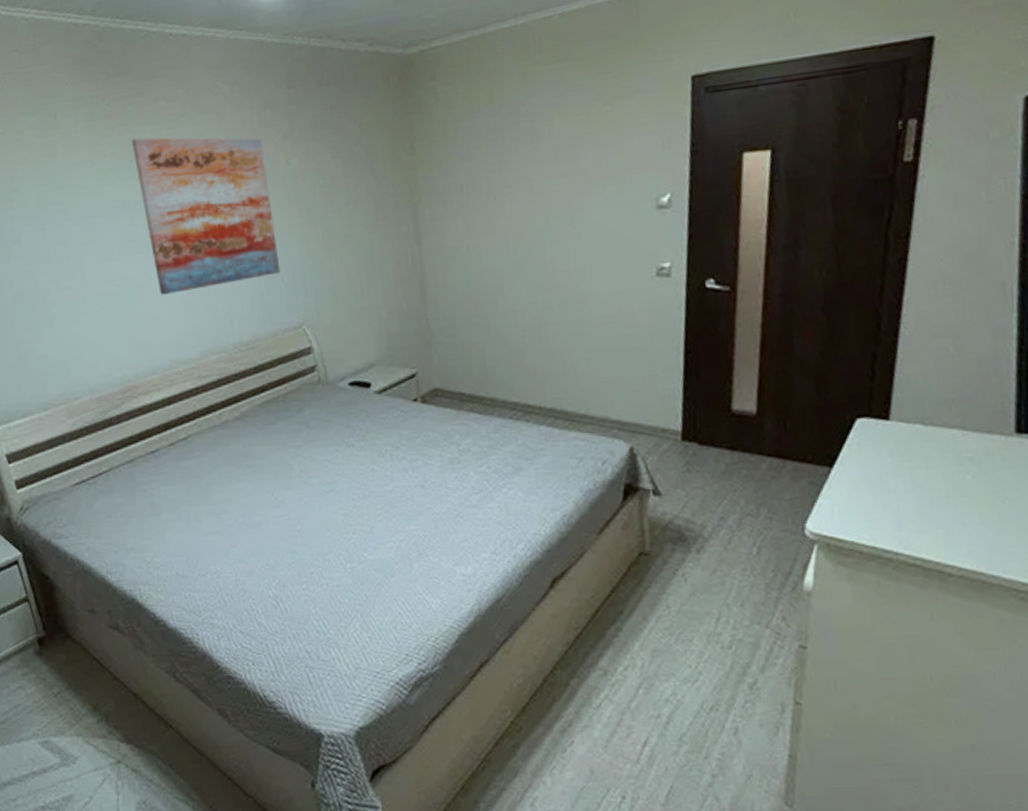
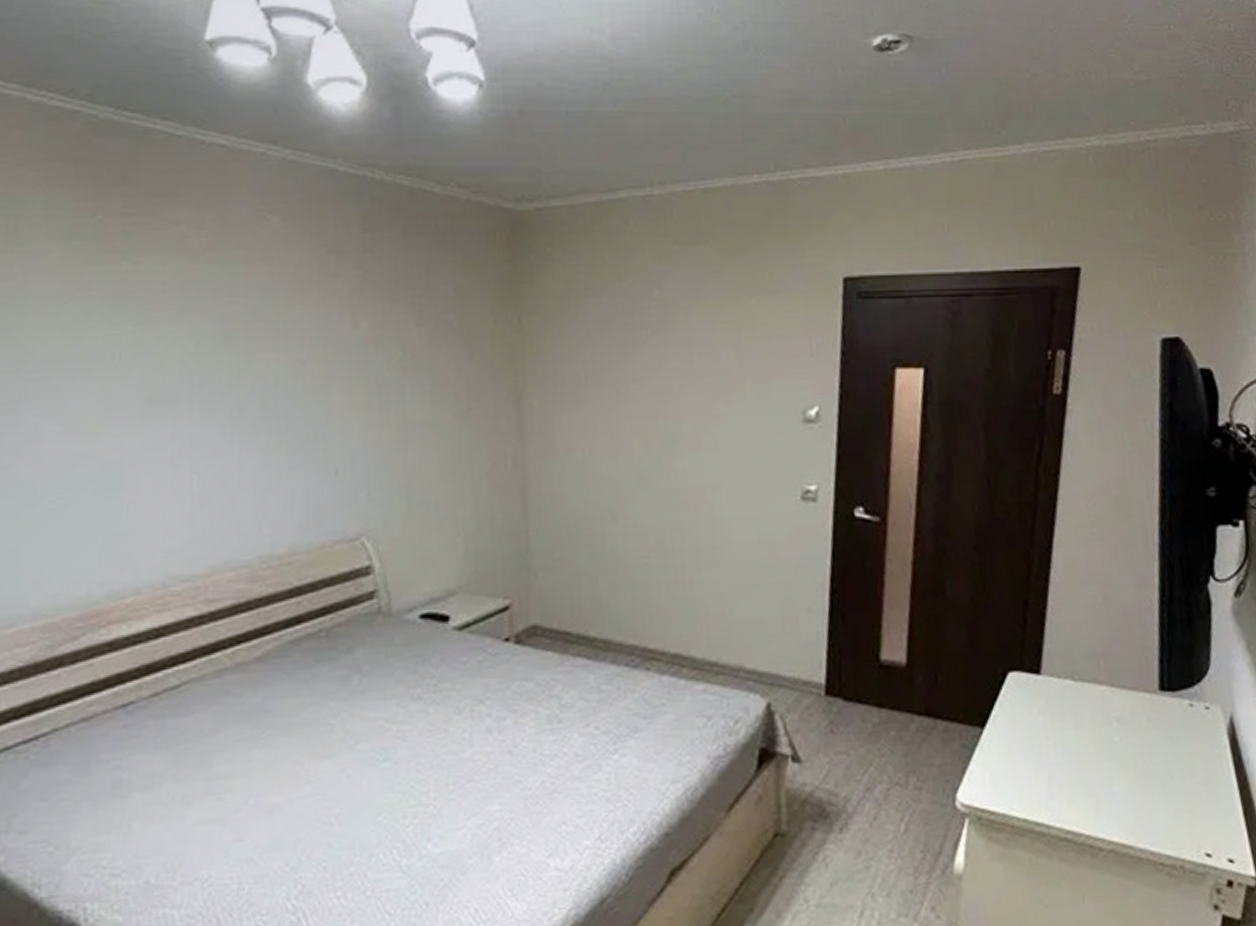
wall art: present [132,138,281,295] -> none [132,271,335,485]

